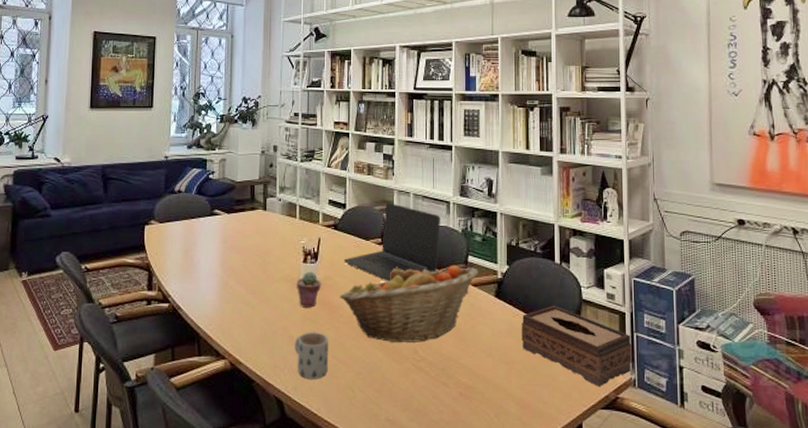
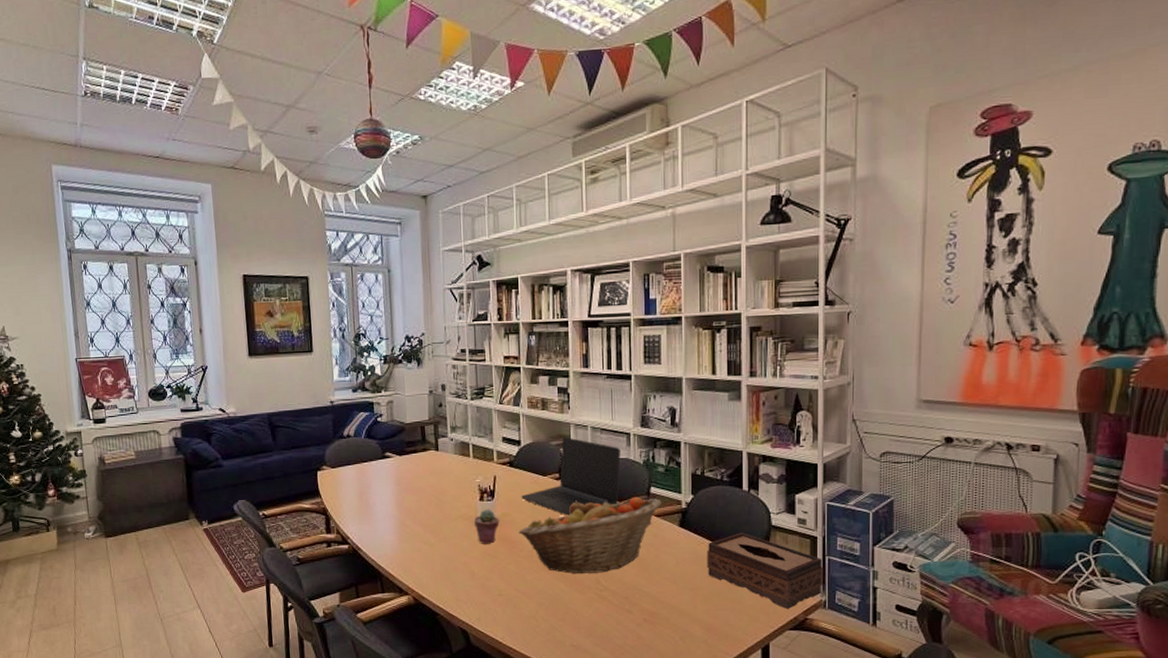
mug: present [295,332,328,379] -> none [476,567,511,611]

